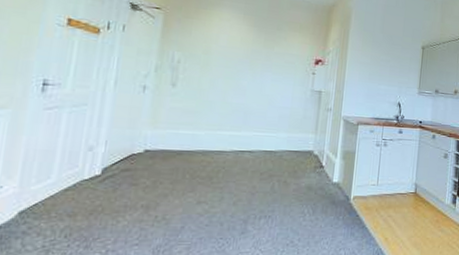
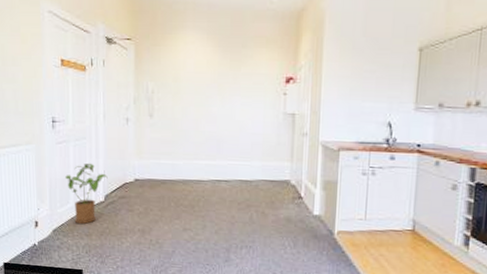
house plant: none [50,131,110,203] -> present [65,163,108,225]

